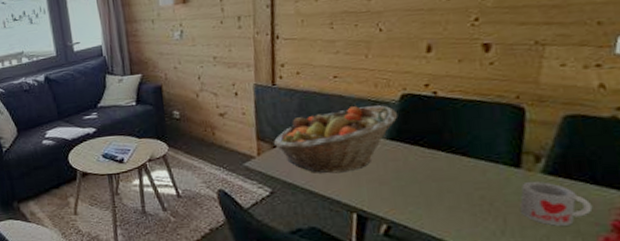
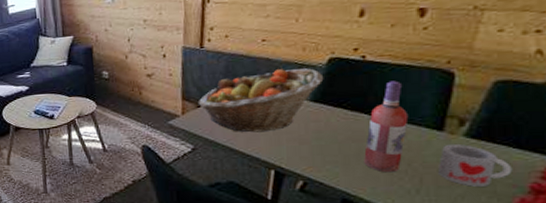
wine bottle: none [445,117,486,214] -> present [364,81,409,173]

